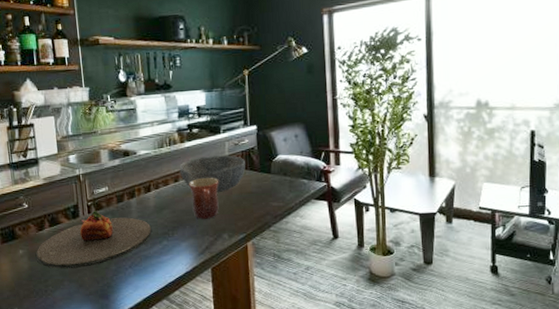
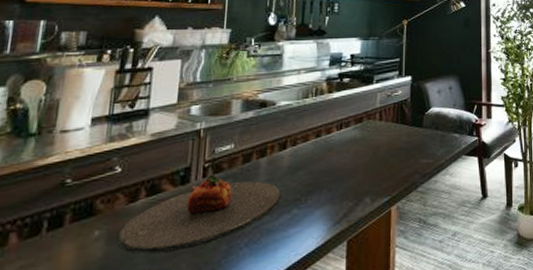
bowl: present [179,155,246,193] -> none [323,107,398,150]
mug: present [189,177,219,219] -> none [332,131,367,181]

